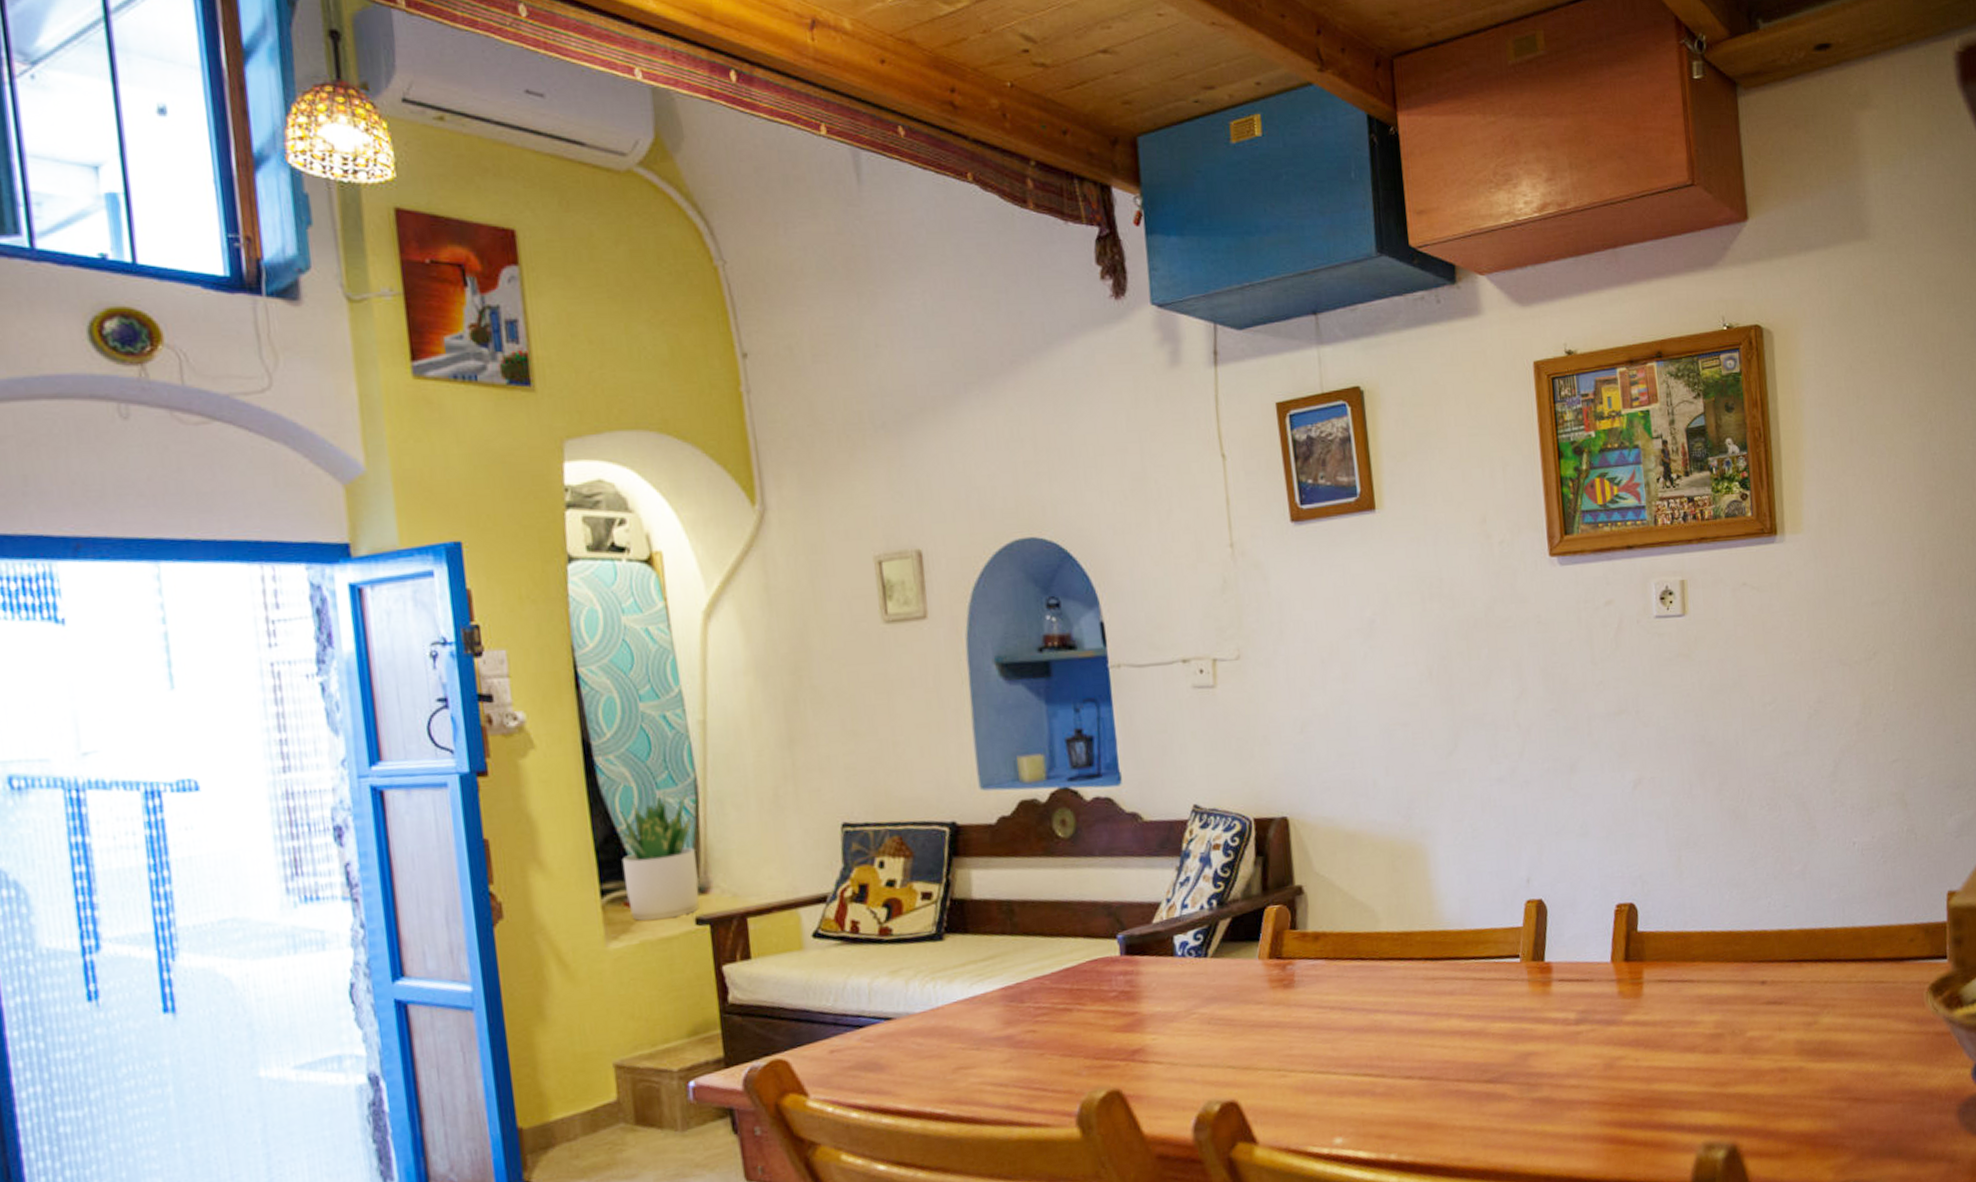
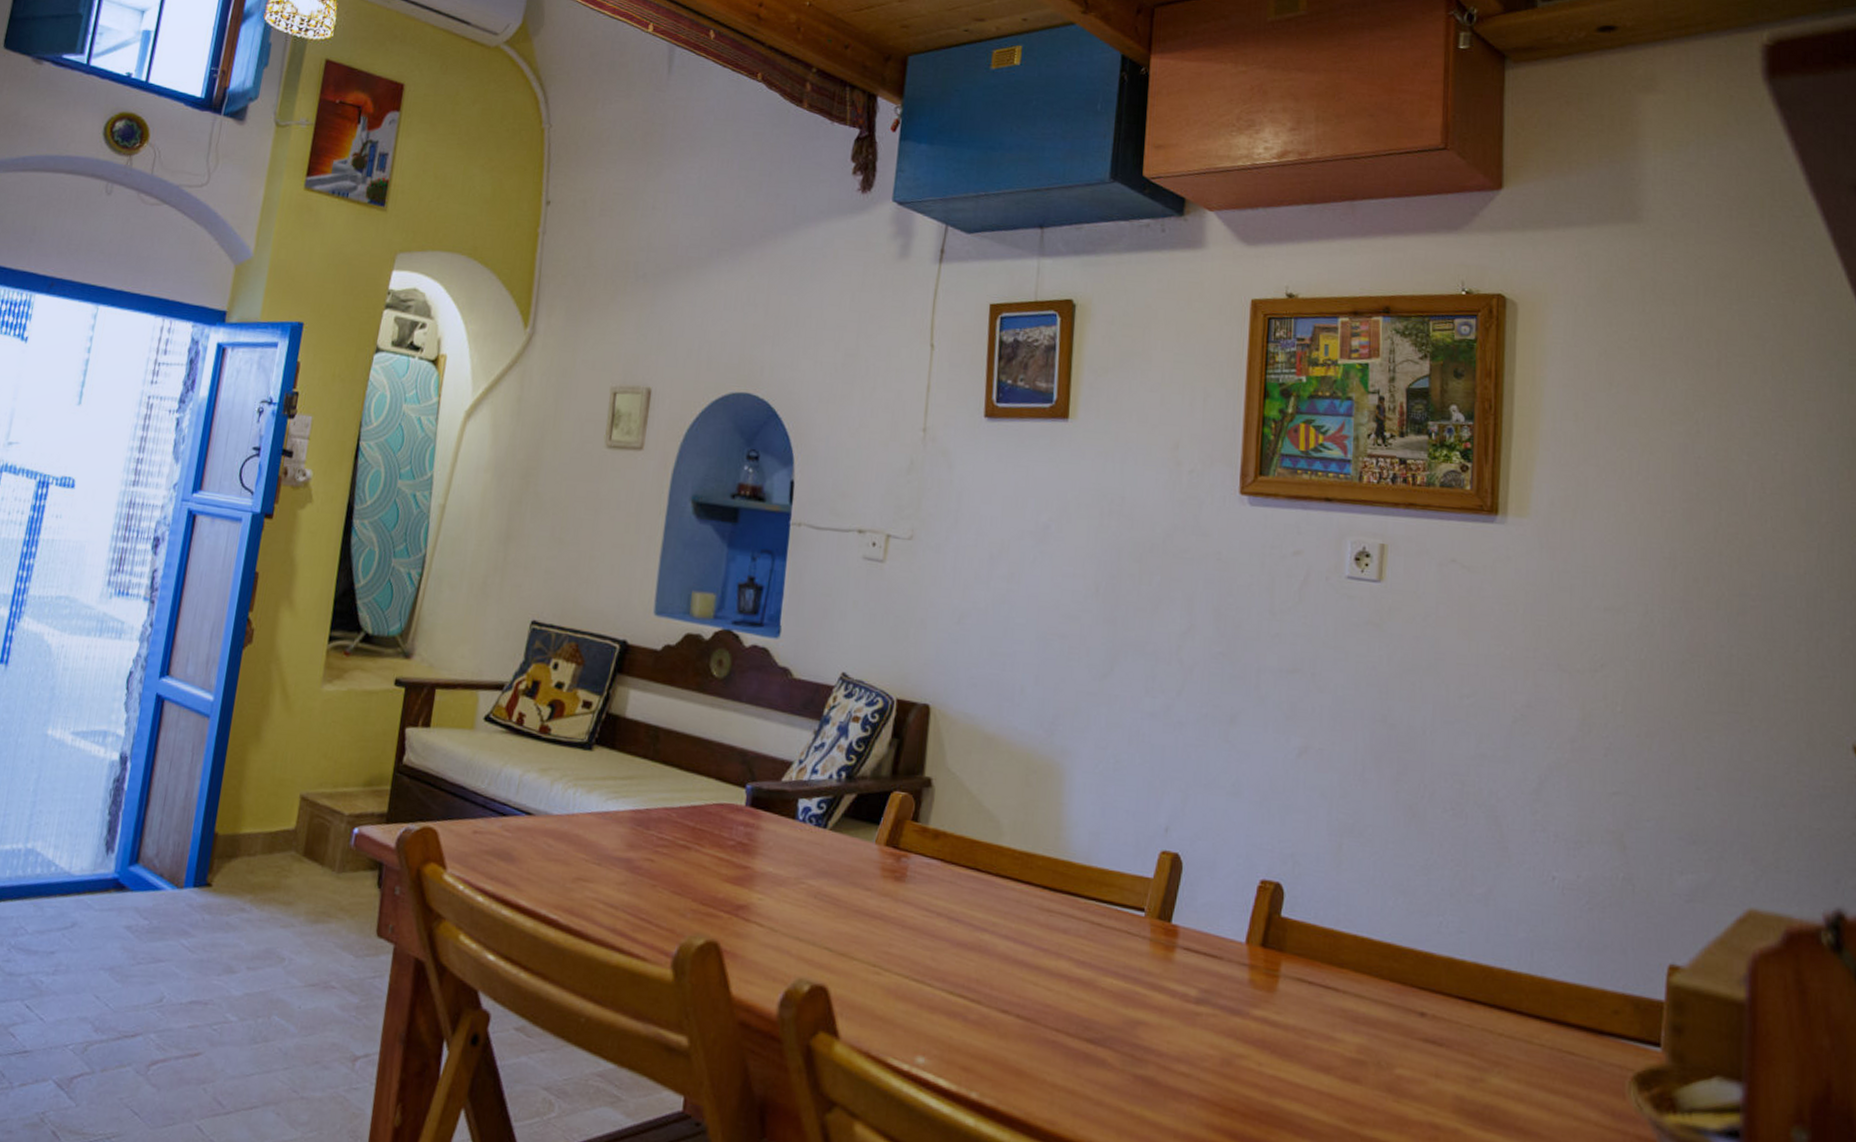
planter: present [619,789,699,922] -> none [347,560,417,675]

